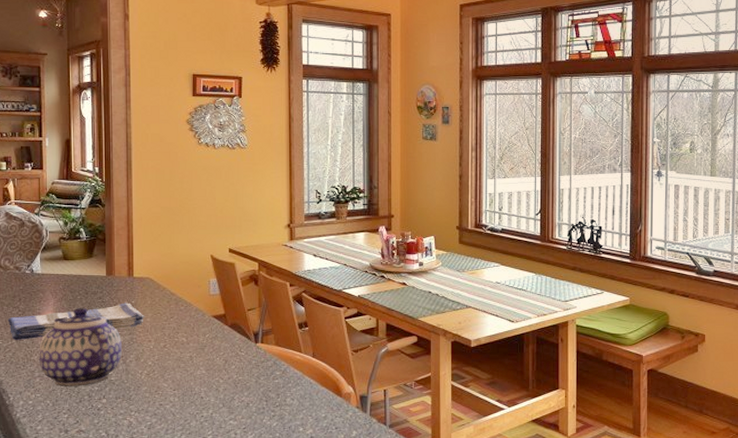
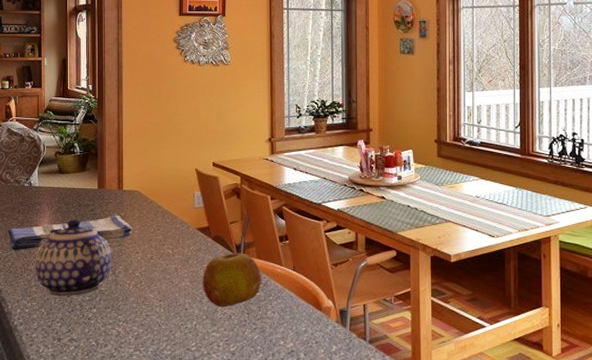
fruit: none [219,340,281,395] -> present [203,253,262,308]

